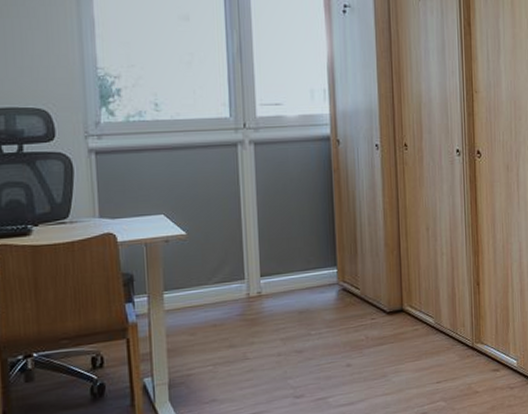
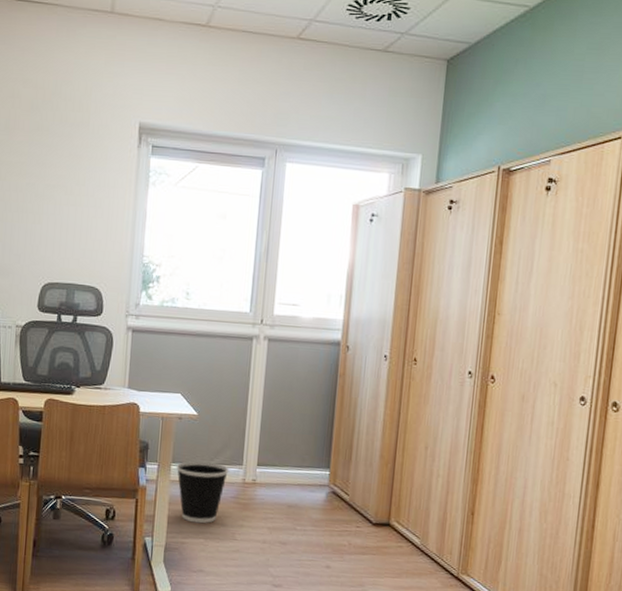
wastebasket: none [169,282,231,351] -> present [176,461,229,524]

